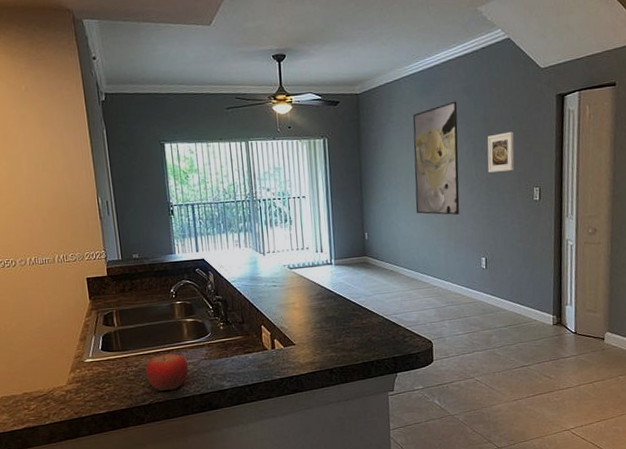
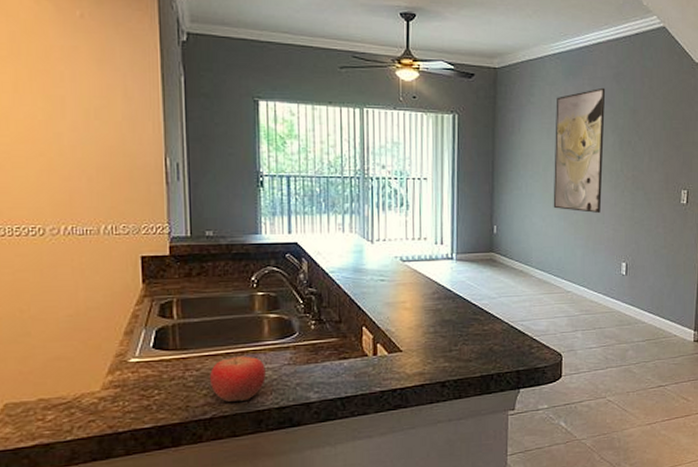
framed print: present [487,131,515,173] -> none [634,127,664,170]

